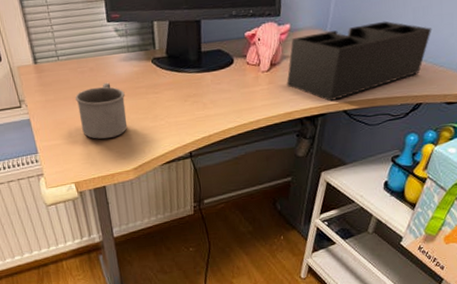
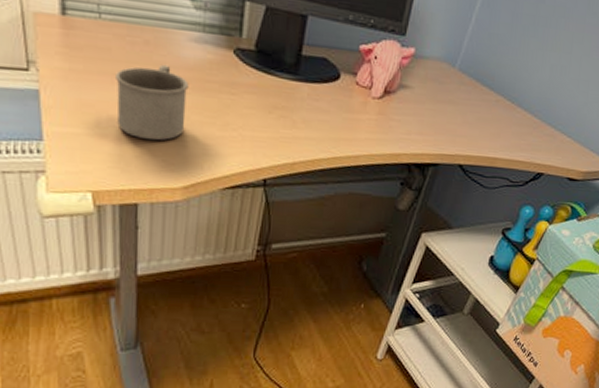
desk organizer: present [287,21,432,102] -> none [399,66,567,151]

